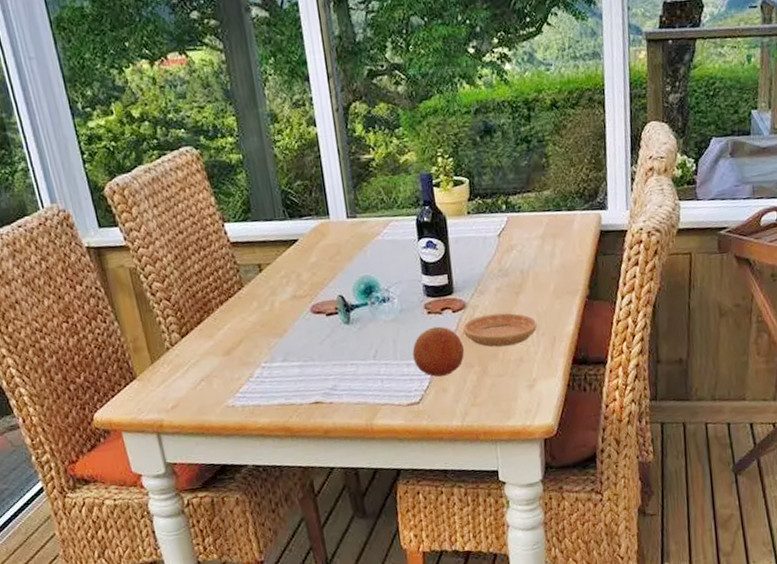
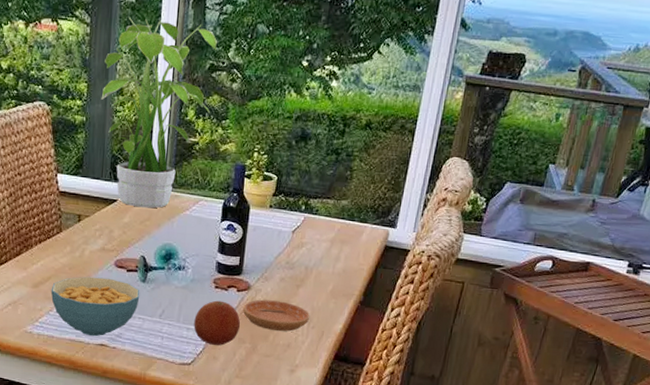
cereal bowl: none [245,327,348,396] -> present [50,276,140,337]
potted plant: none [249,28,381,243] -> present [101,18,218,209]

